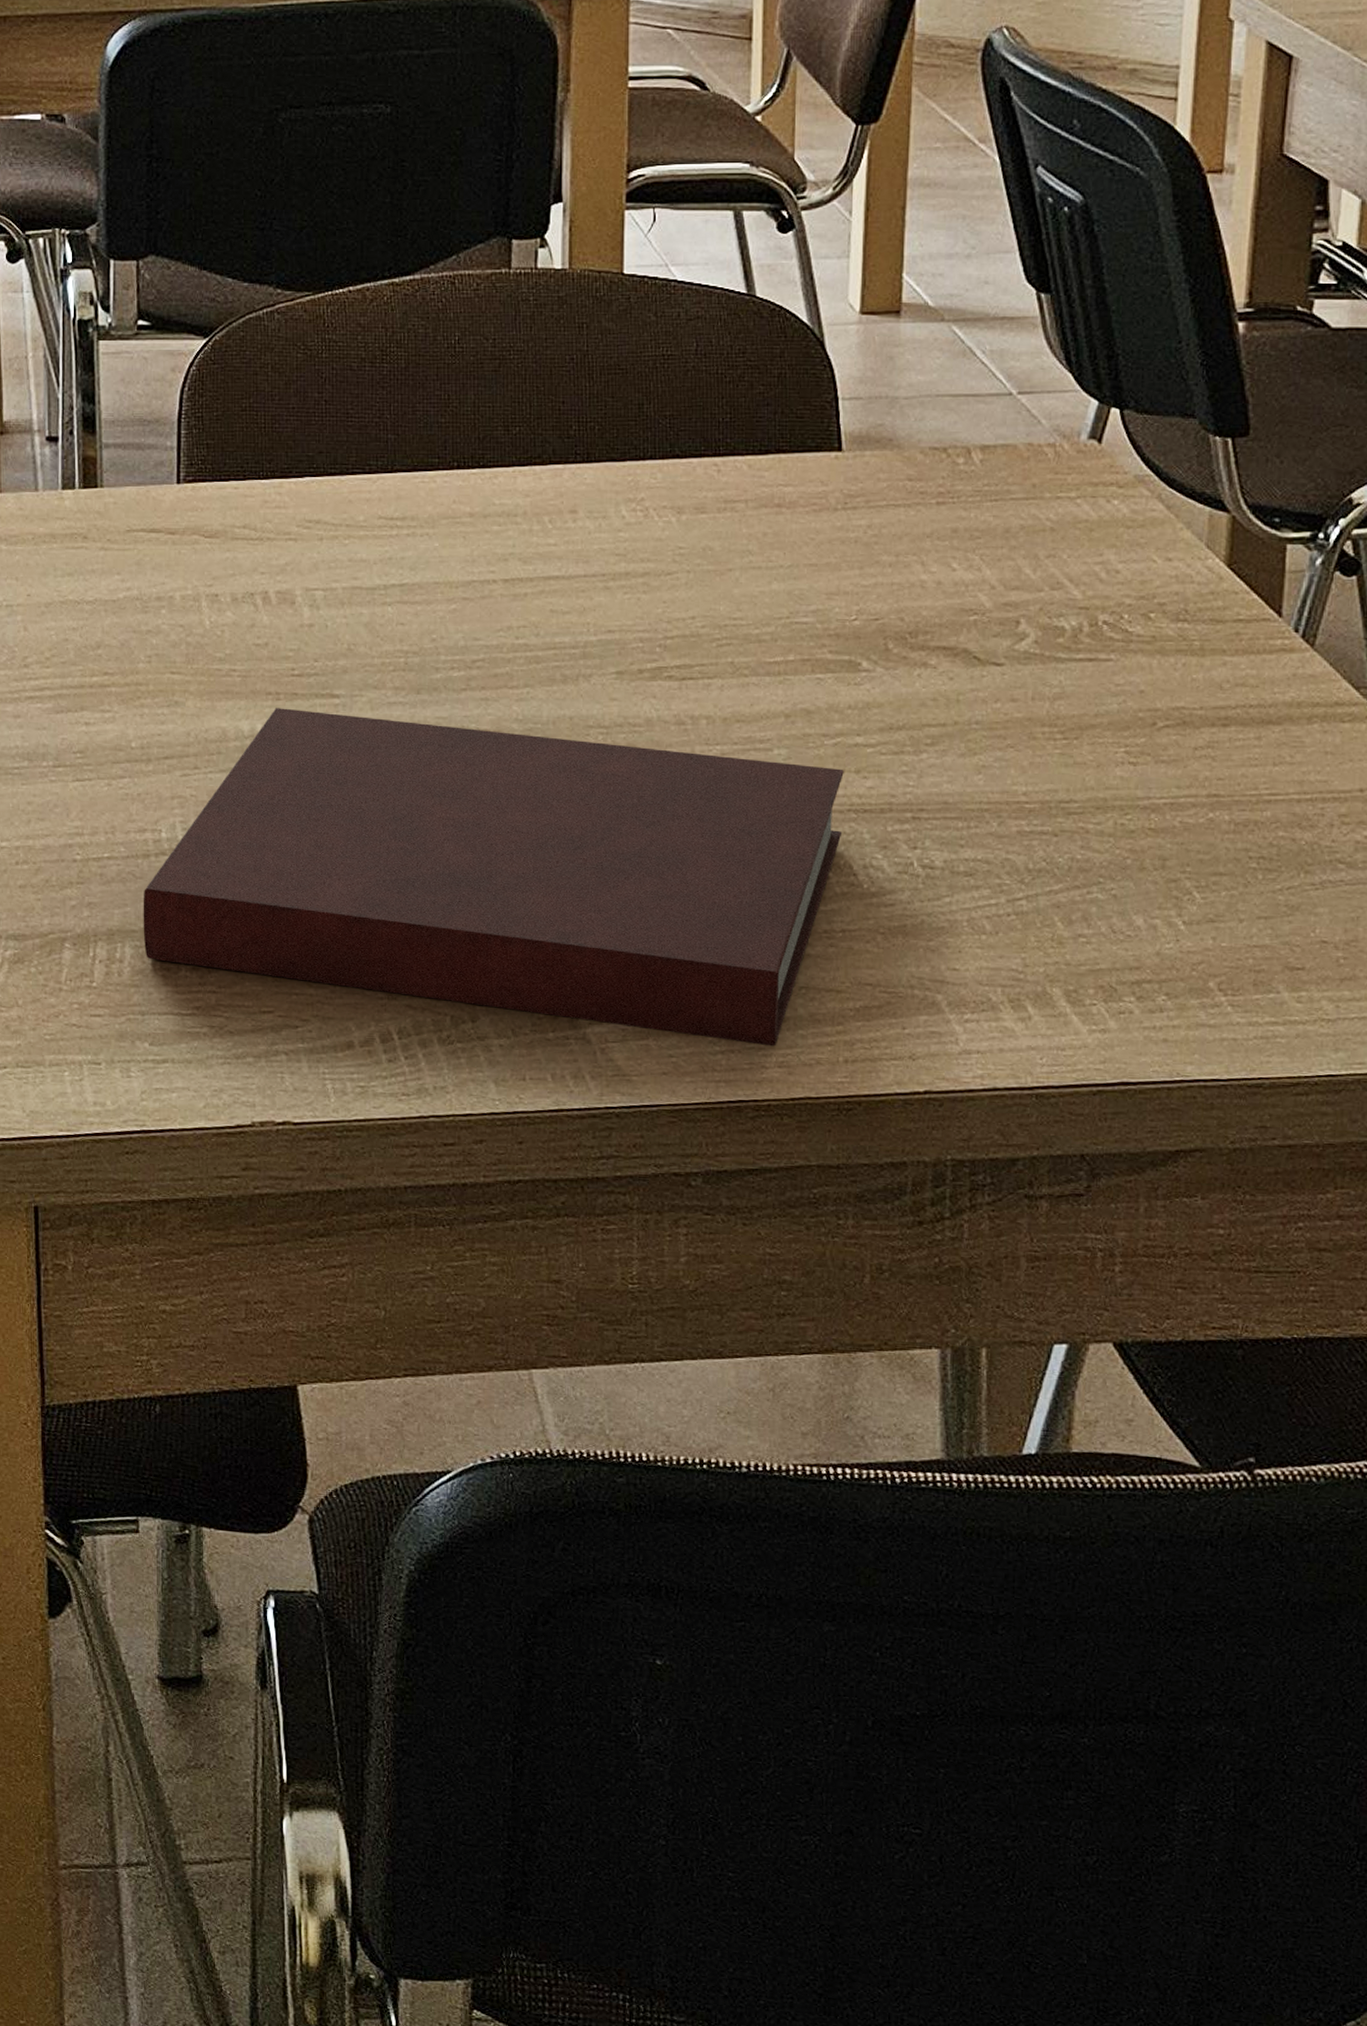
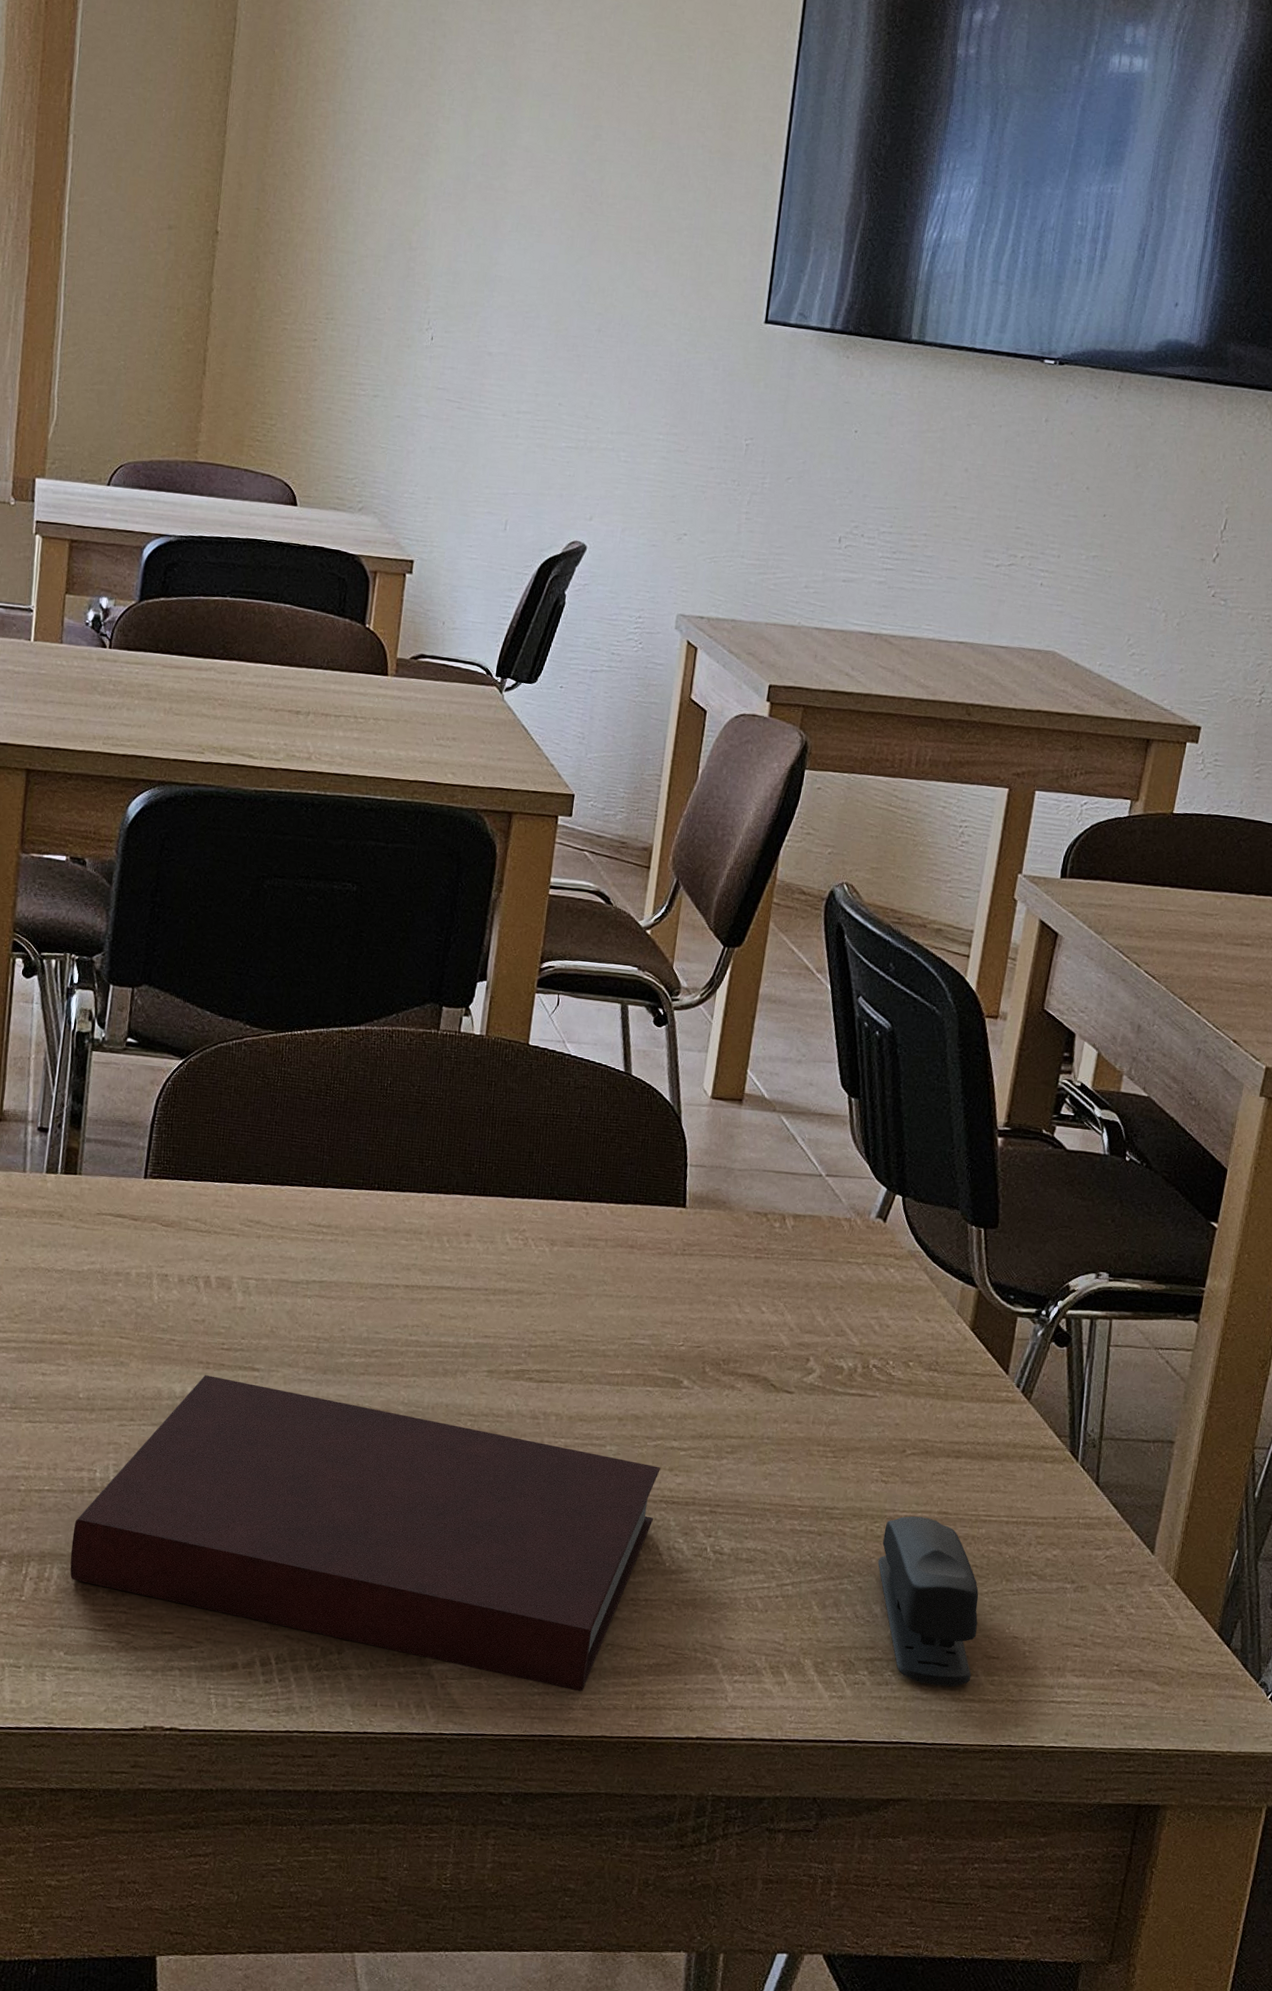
stapler: none [1134,802,1273,1009] -> present [878,1516,979,1687]

